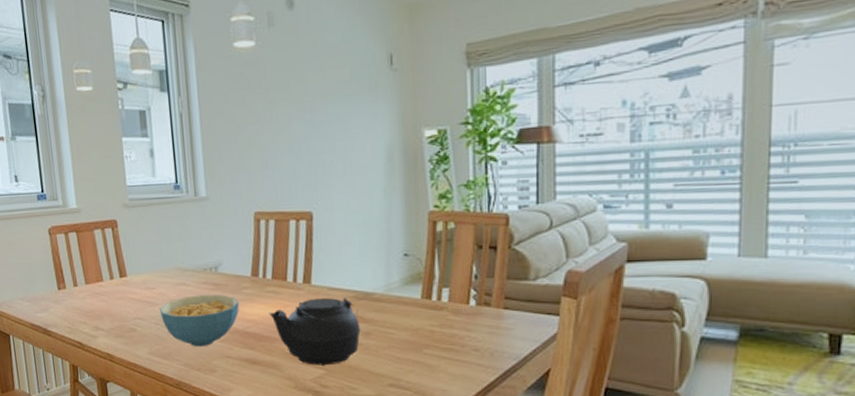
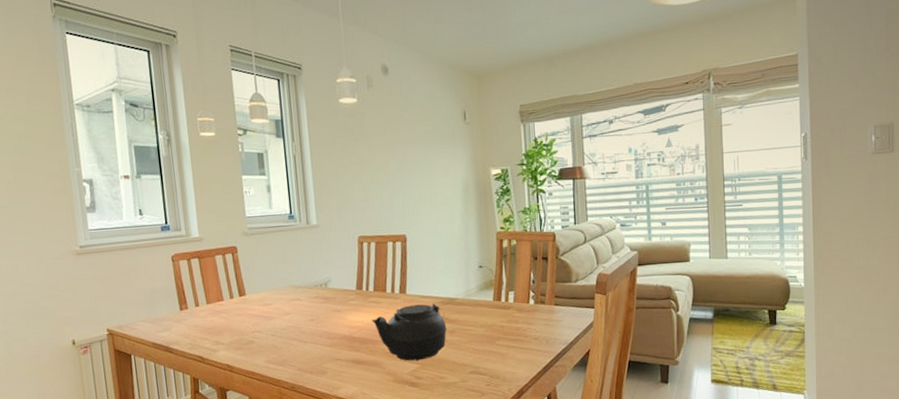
cereal bowl: present [159,295,240,347] -> none [275,306,347,353]

